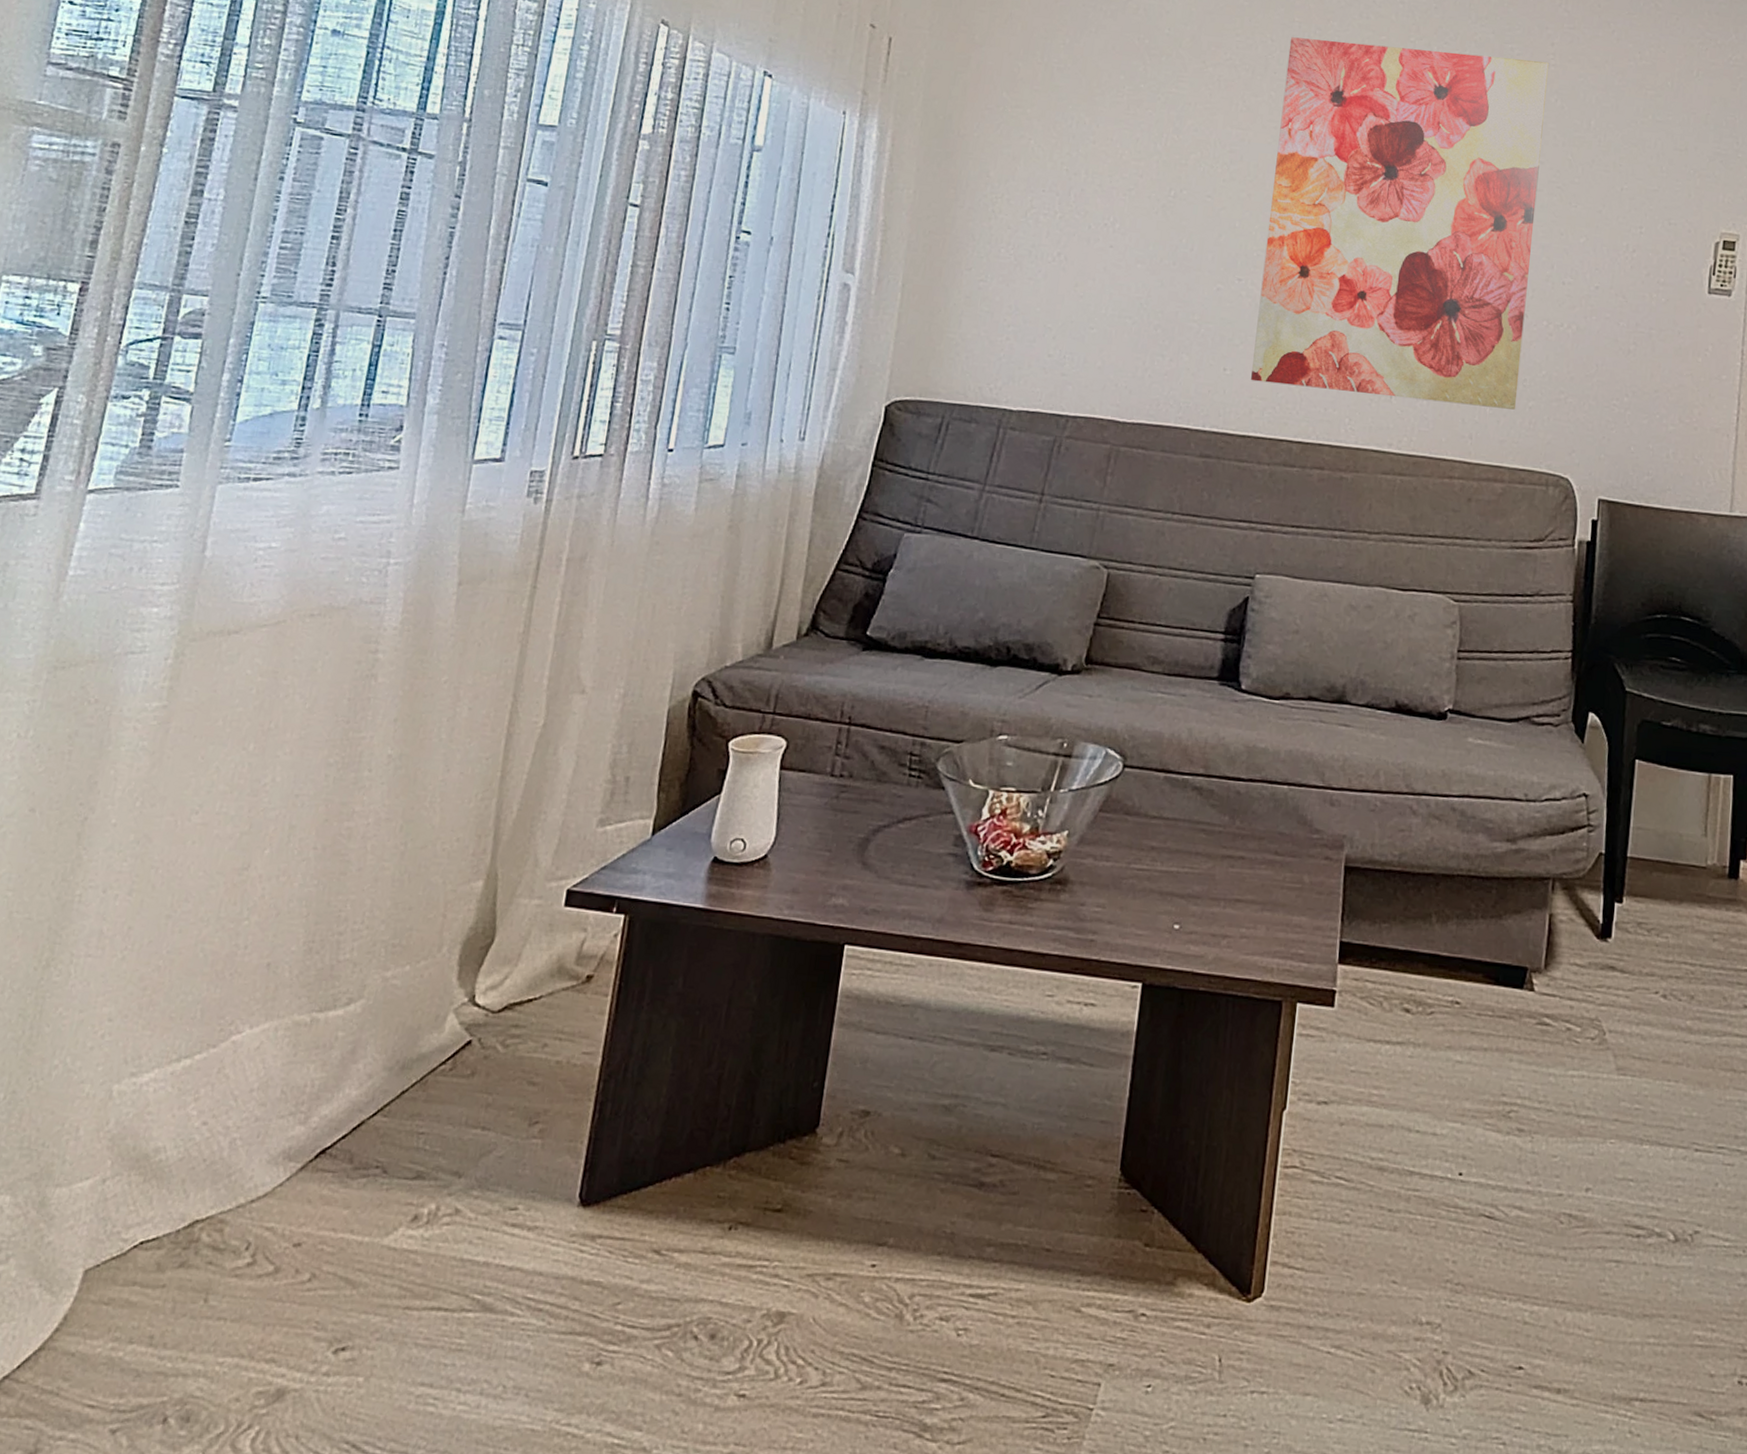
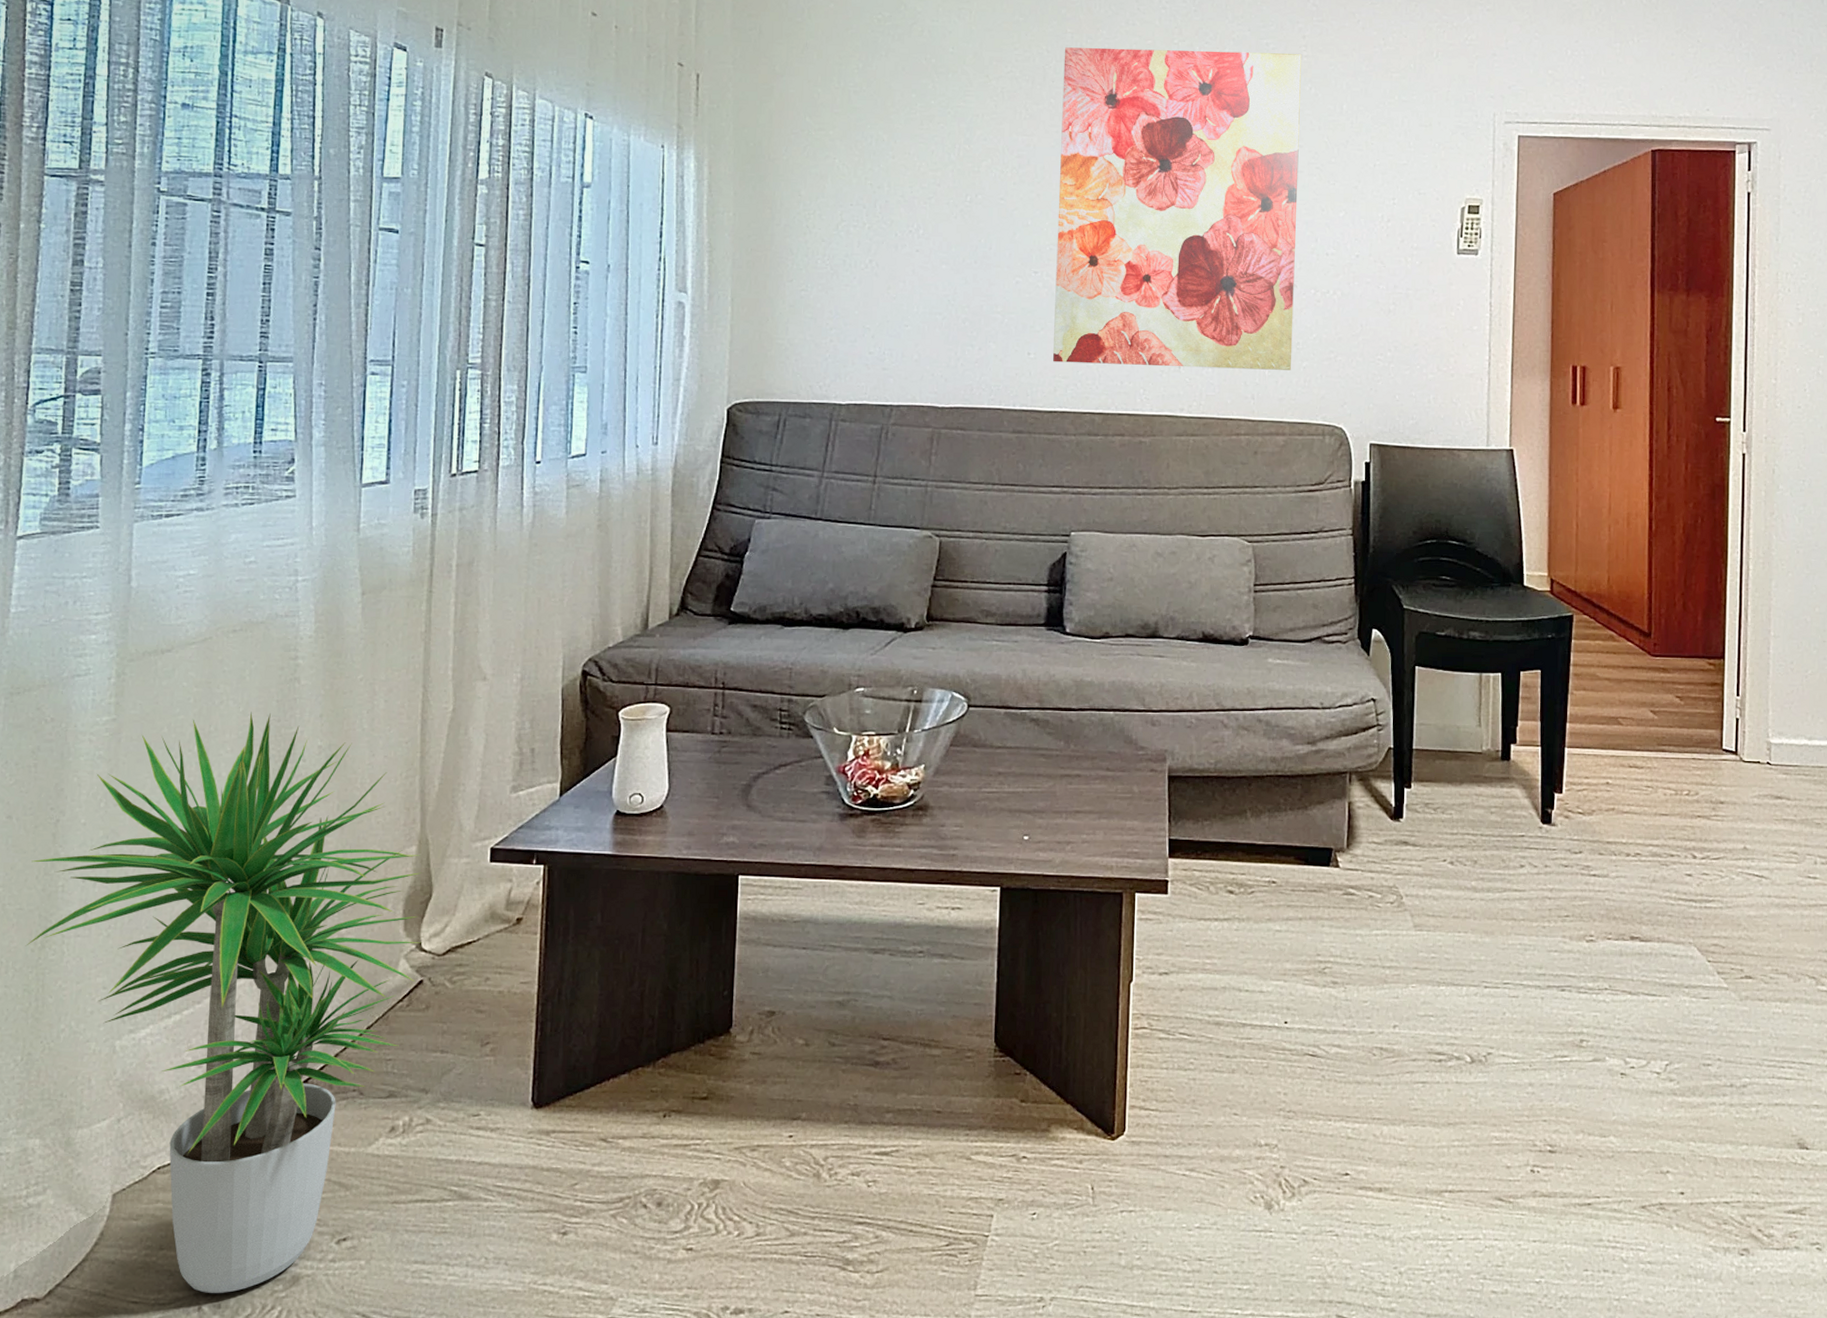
potted plant: none [27,709,487,1404] -> present [25,712,422,1293]

